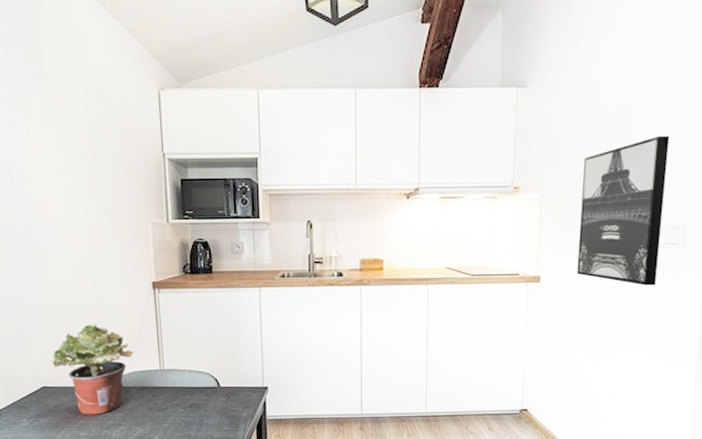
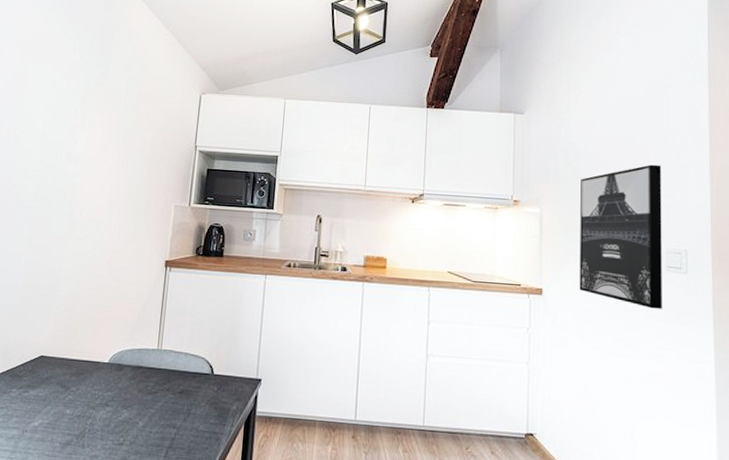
potted plant: present [52,324,133,415] -> none [56,296,135,392]

